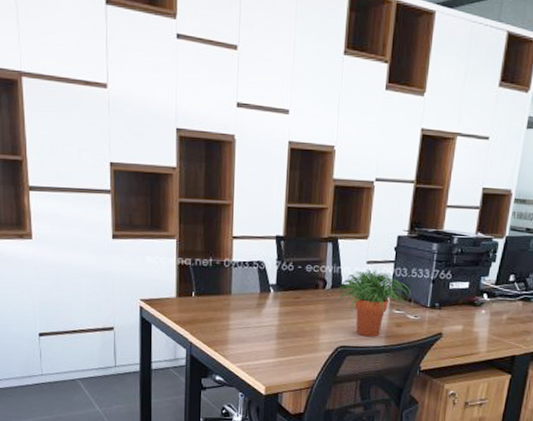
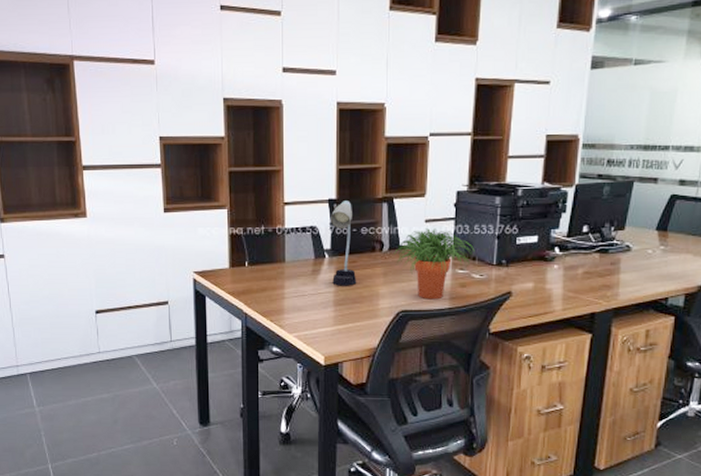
desk lamp: none [276,238,300,321] -> present [330,201,357,286]

